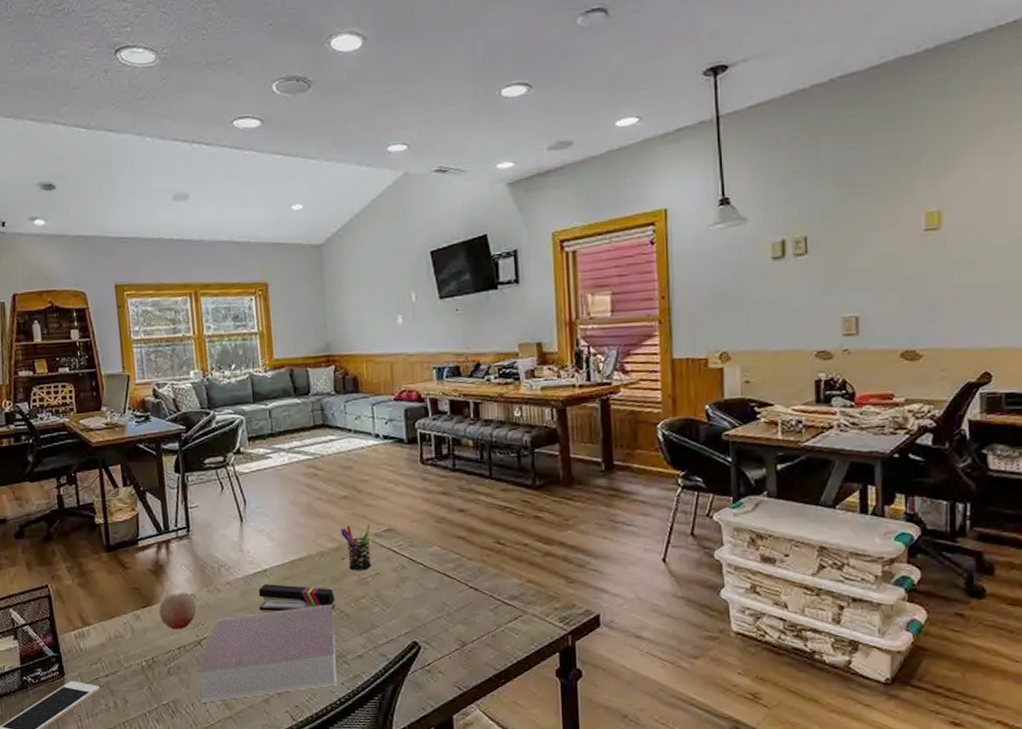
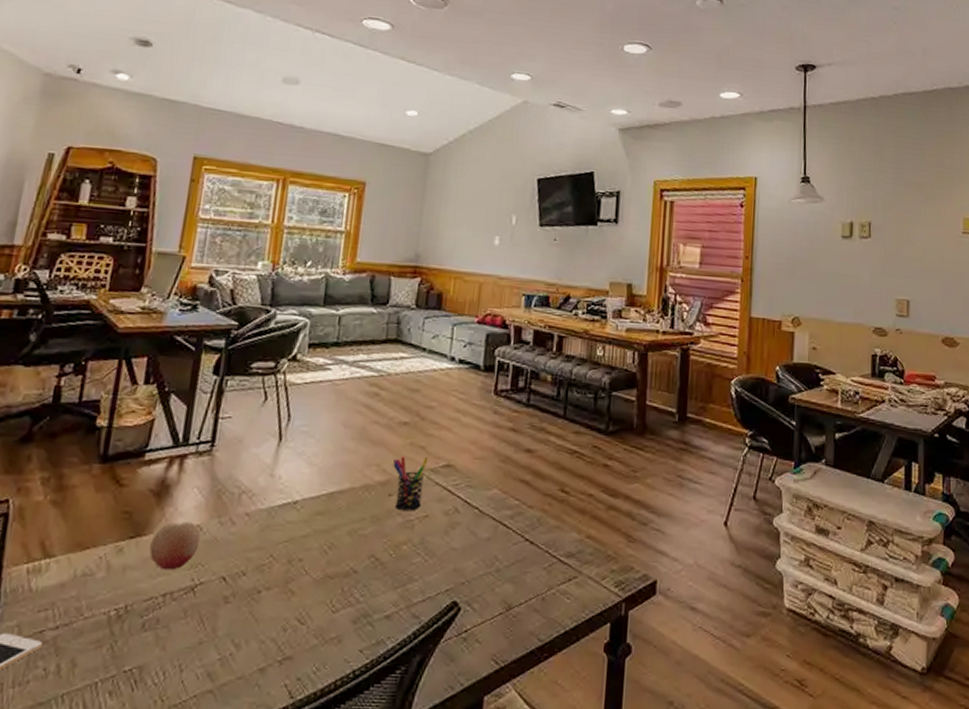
book: present [197,604,337,703] -> none [175,549,368,670]
stapler: present [258,583,336,612] -> none [279,518,372,557]

